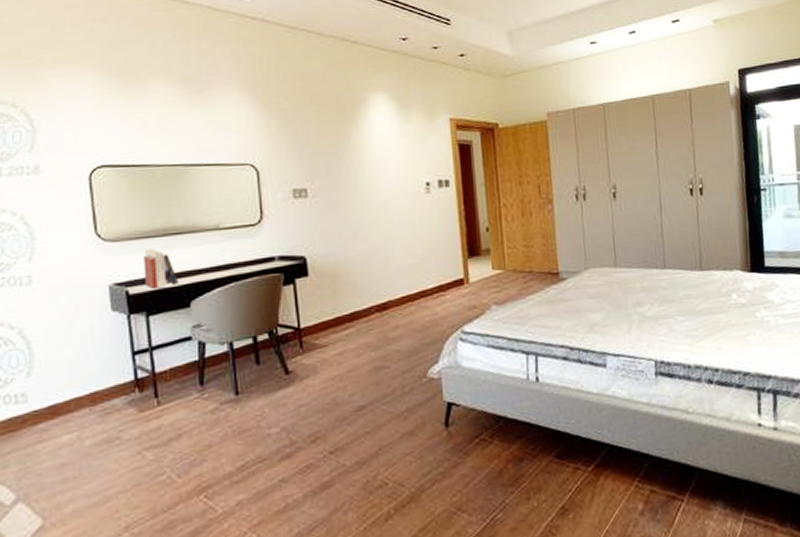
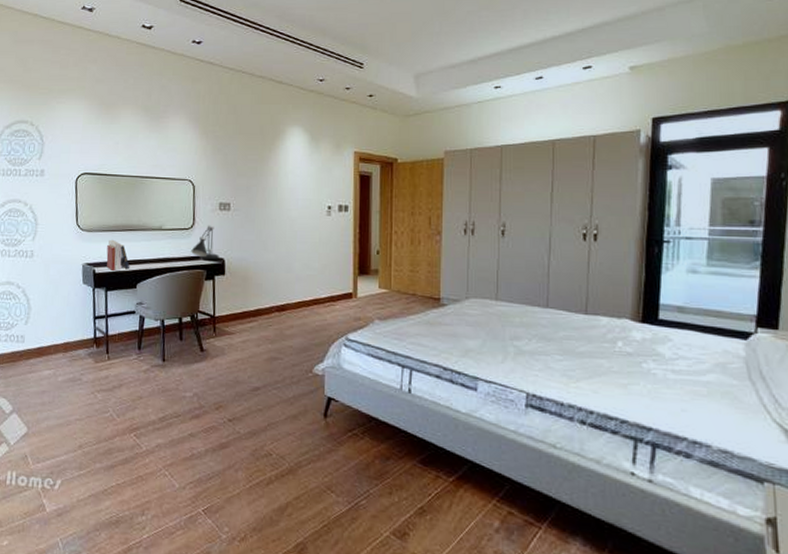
desk lamp: none [261,217,299,262] -> present [191,225,219,261]

